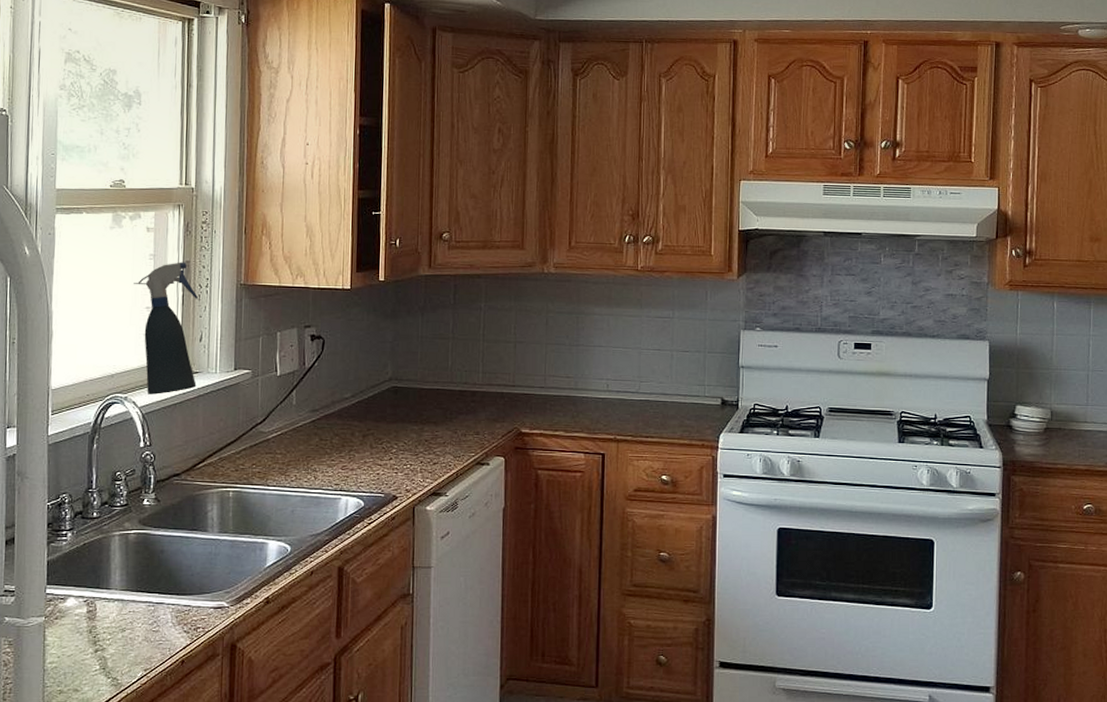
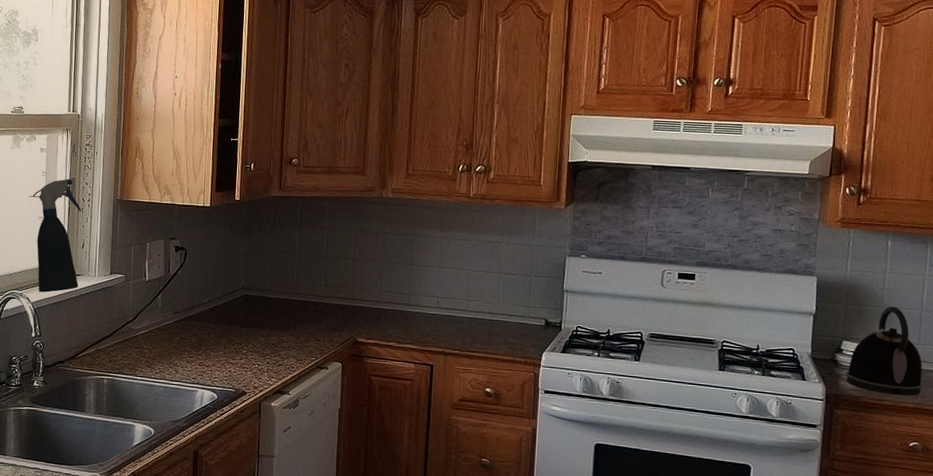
kettle: none [1020,368,1093,459] -> present [845,306,923,396]

